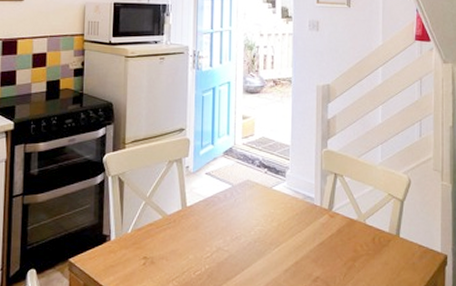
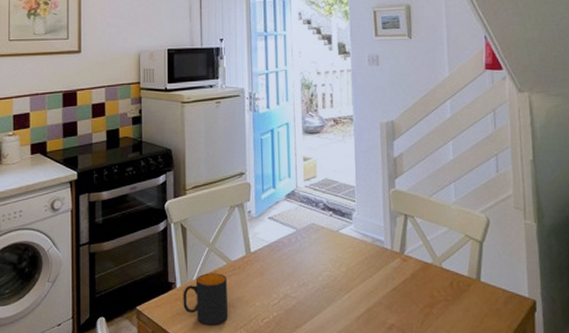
mug: none [116,226,162,277] -> present [183,273,229,324]

